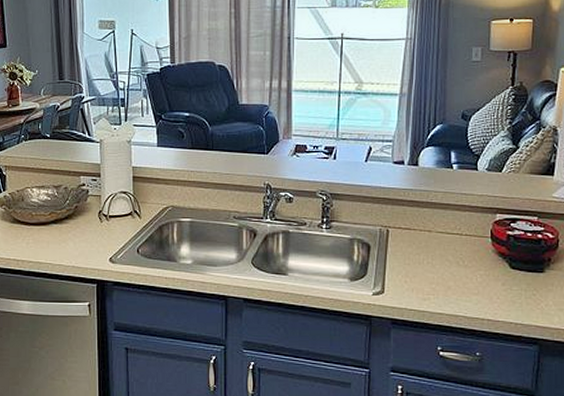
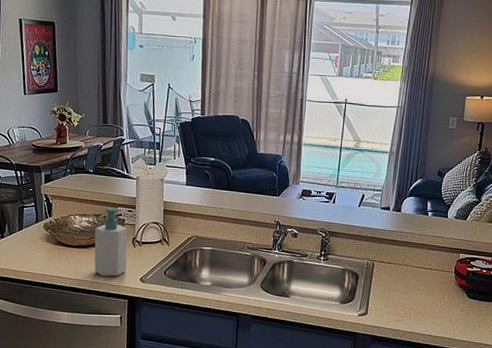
soap bottle: none [55,177,93,258] -> present [94,208,128,277]

